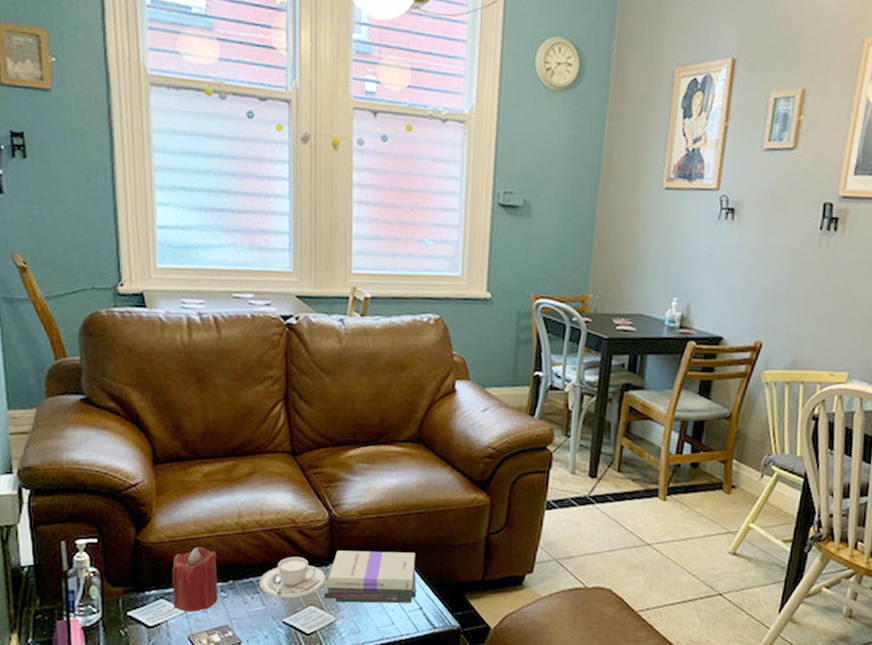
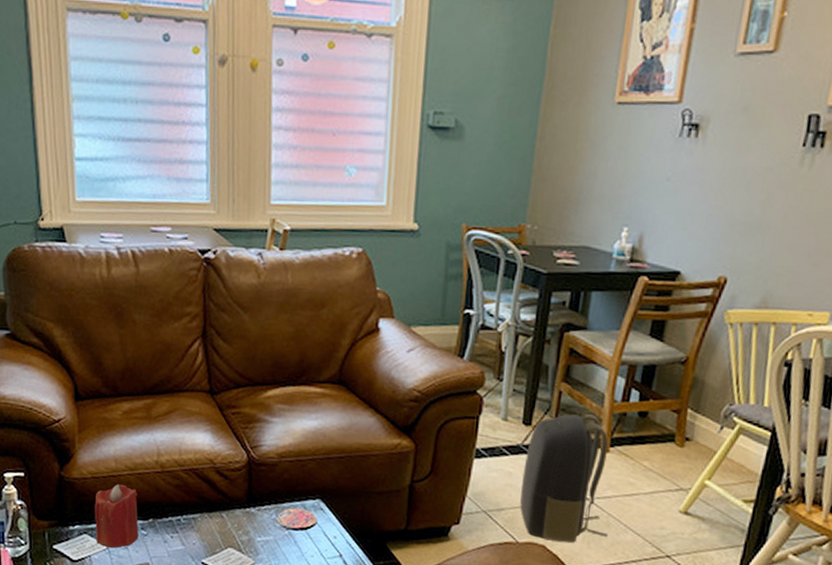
teacup: present [259,556,326,598] -> none [178,497,244,539]
books: present [324,550,417,604] -> none [242,493,337,550]
backpack: none [588,465,667,586] -> present [520,412,609,543]

